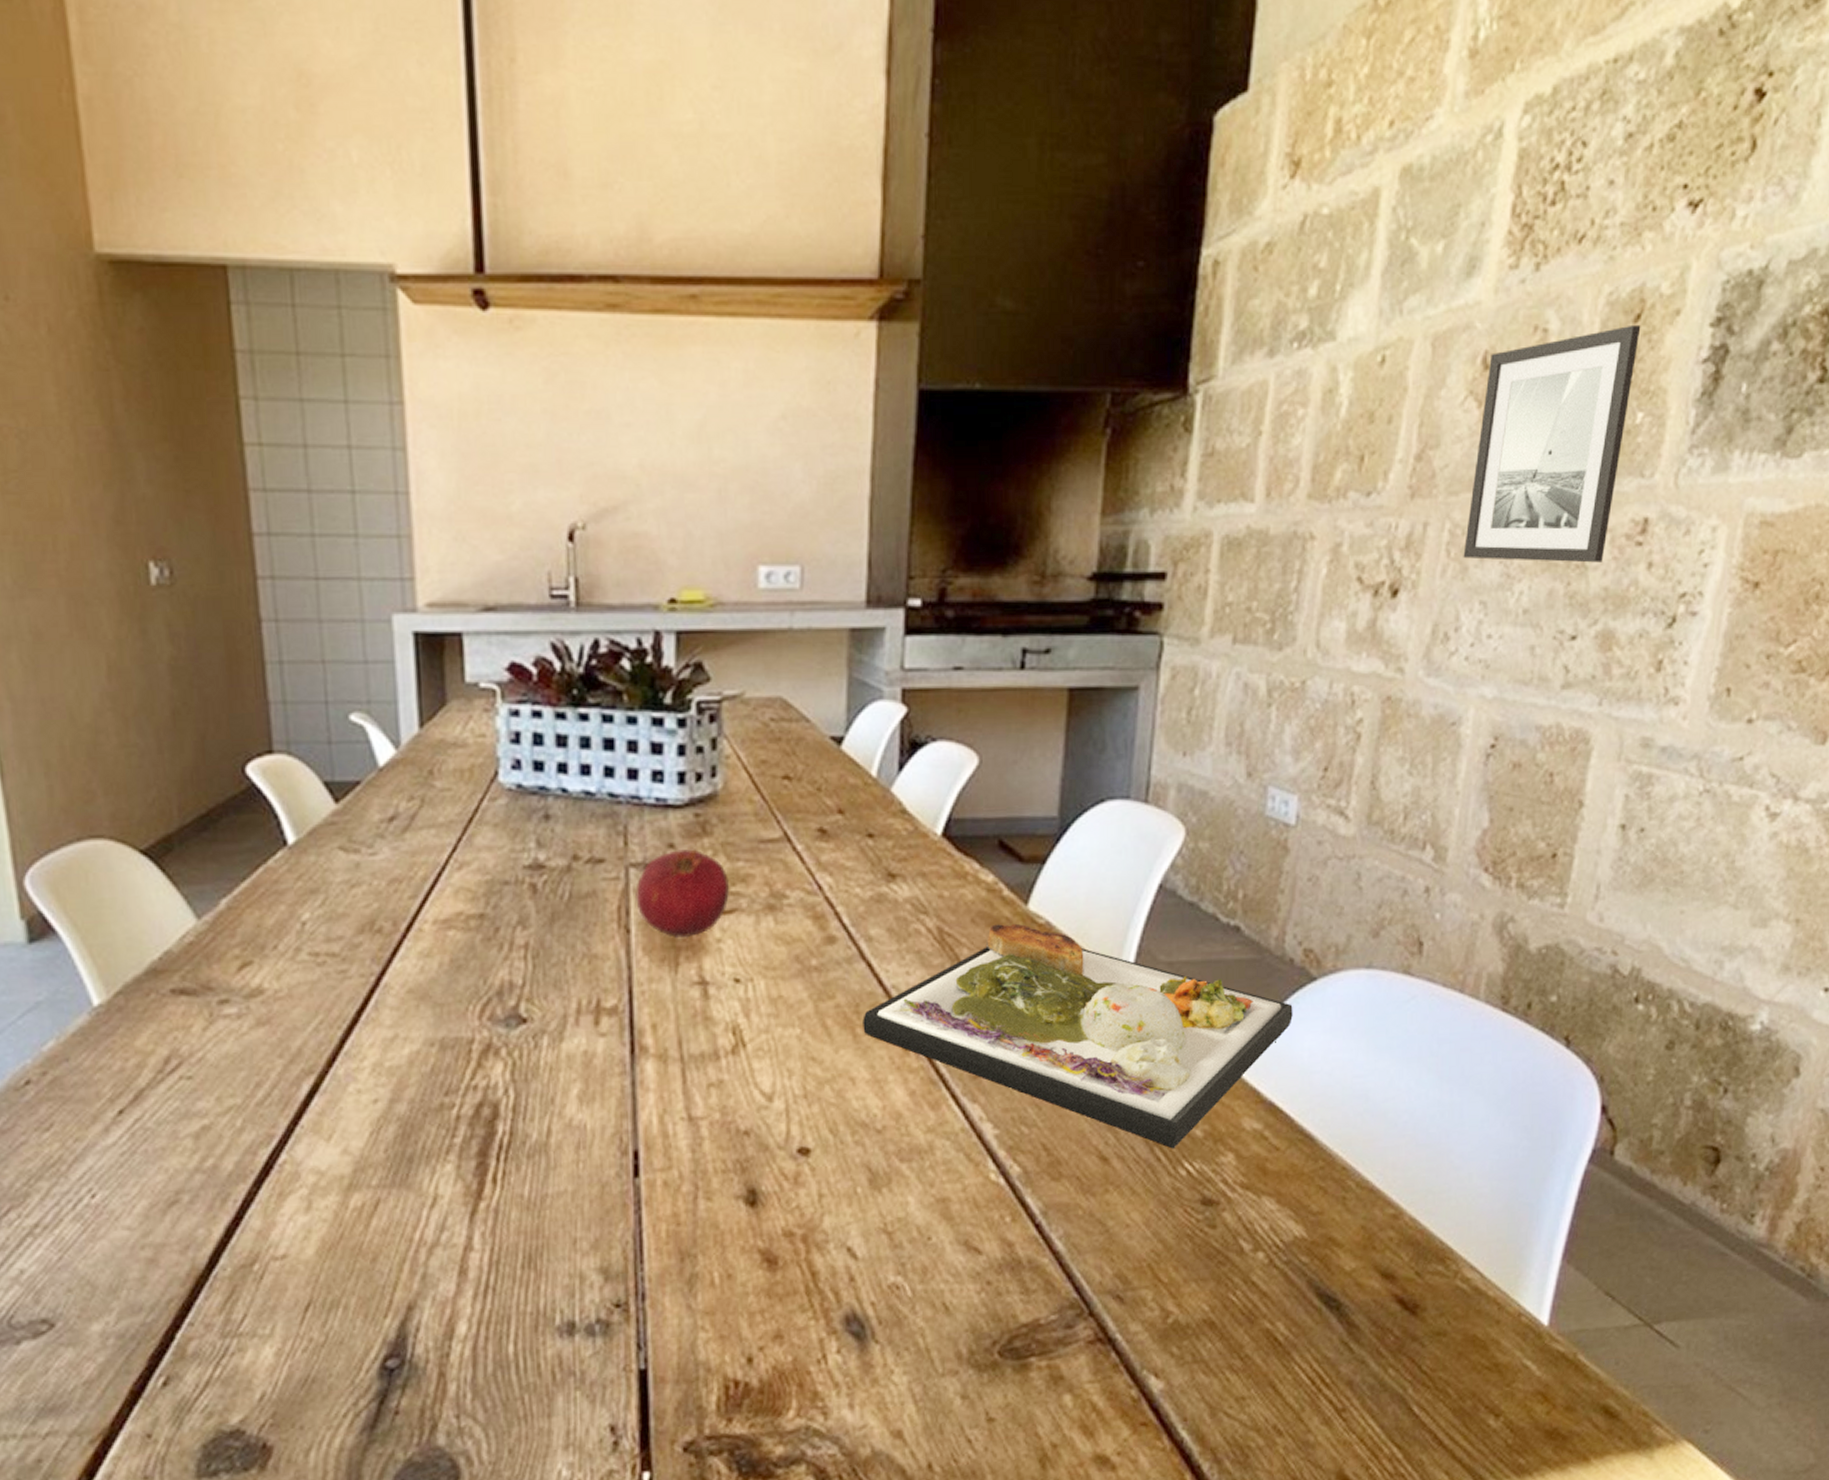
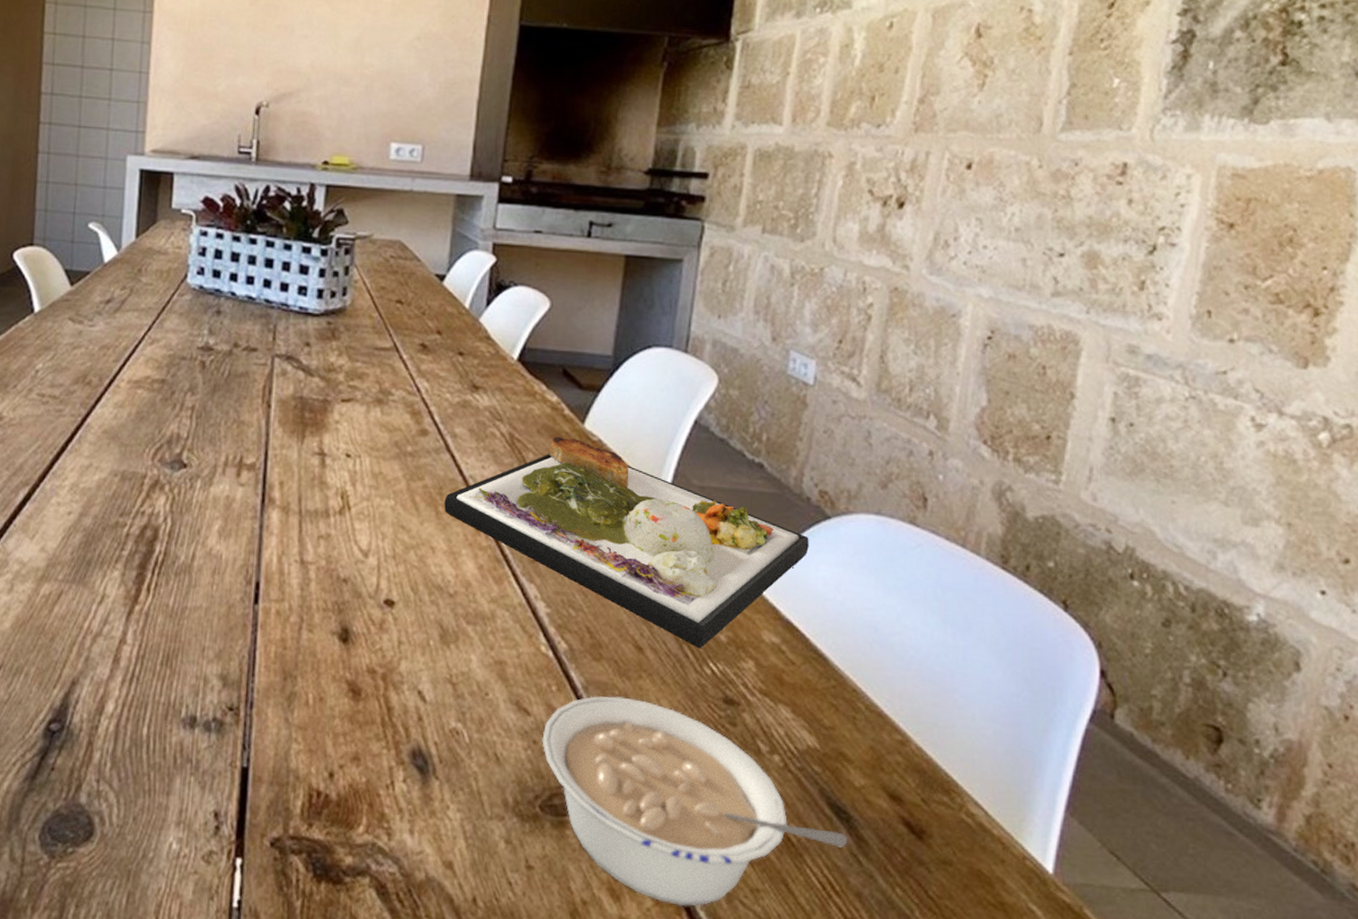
fruit: present [634,849,729,938] -> none [276,348,349,417]
legume: none [997,1216,1339,1431] -> present [542,696,848,907]
wall art: present [1463,324,1641,563] -> none [961,10,1115,196]

